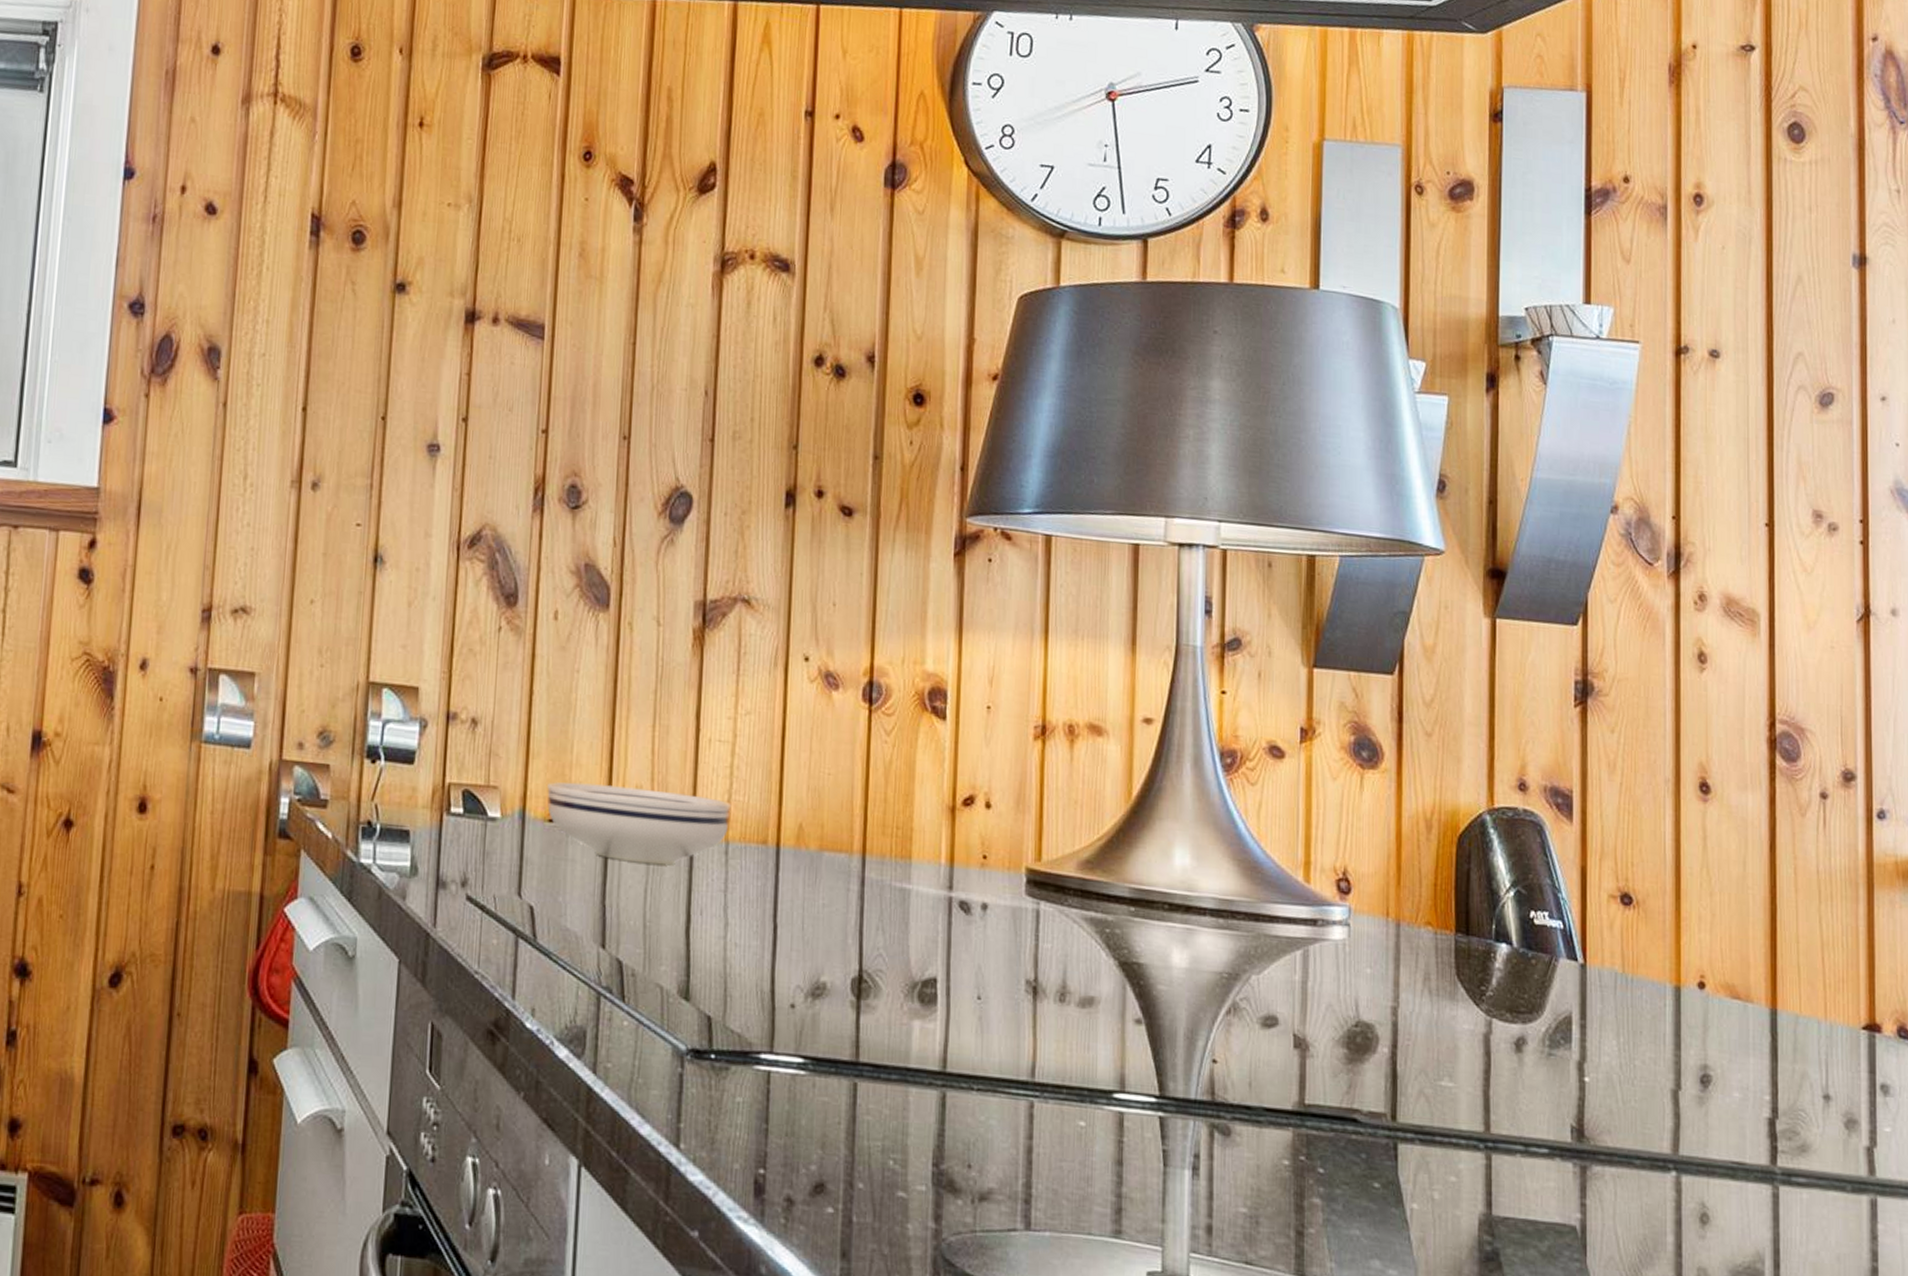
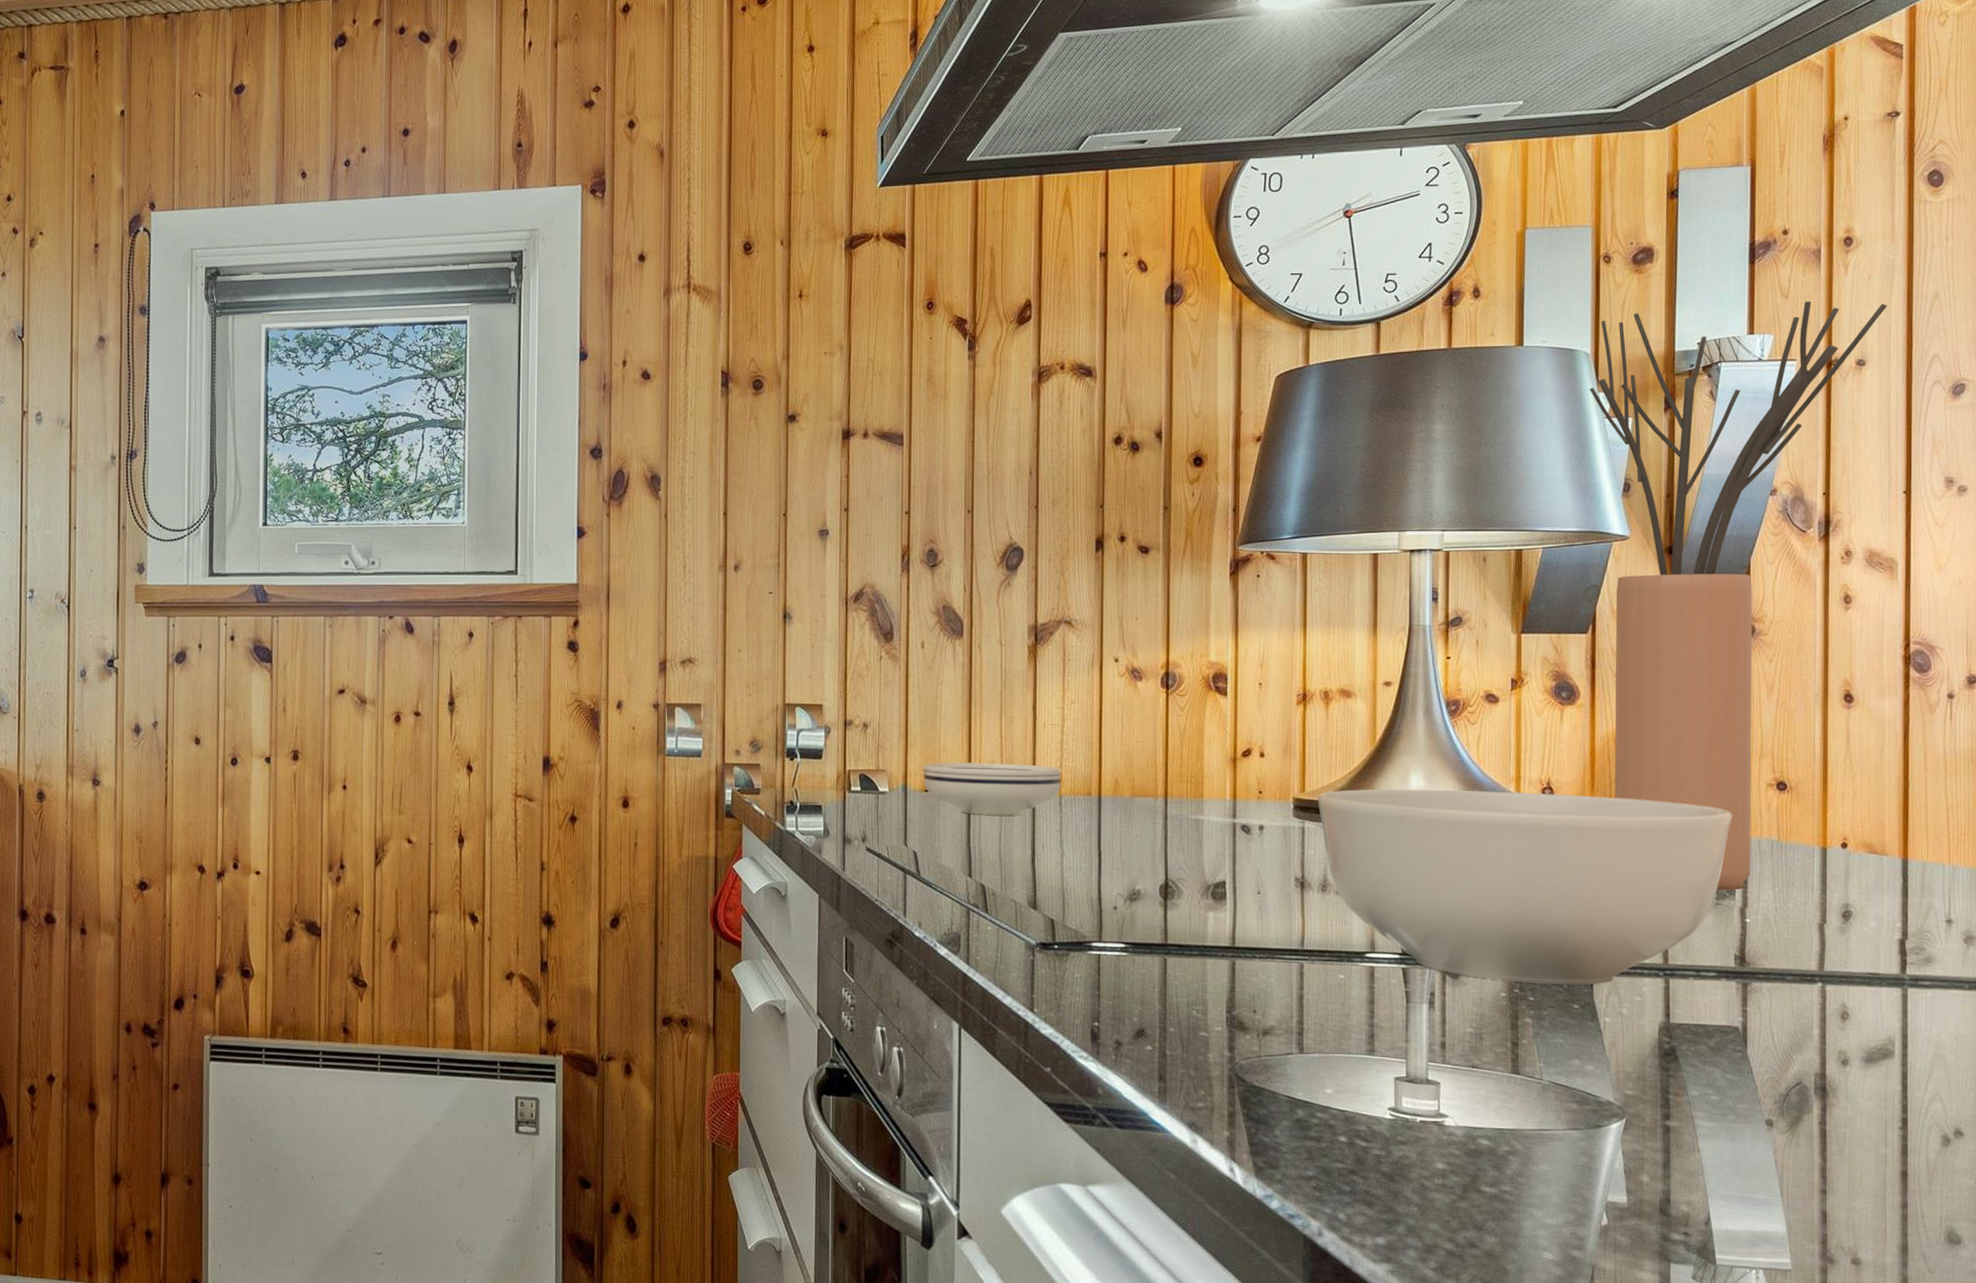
bowl: none [1056,862,1568,1156] -> present [1317,789,1732,985]
vase: none [1397,262,1744,1037] -> present [1589,301,1887,890]

